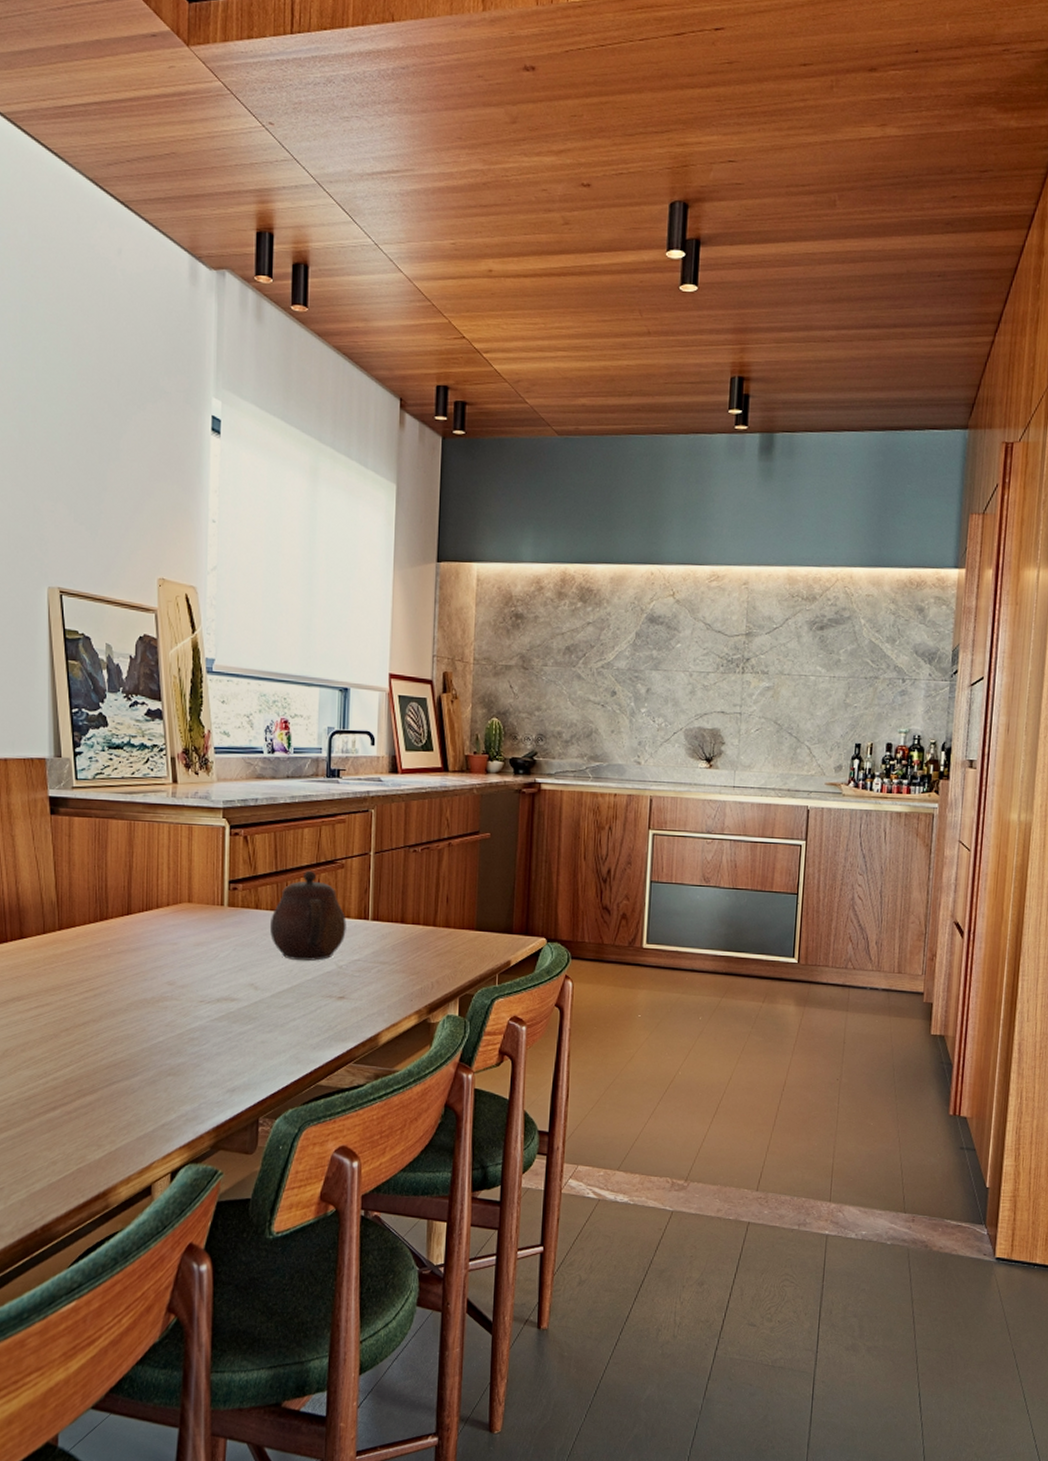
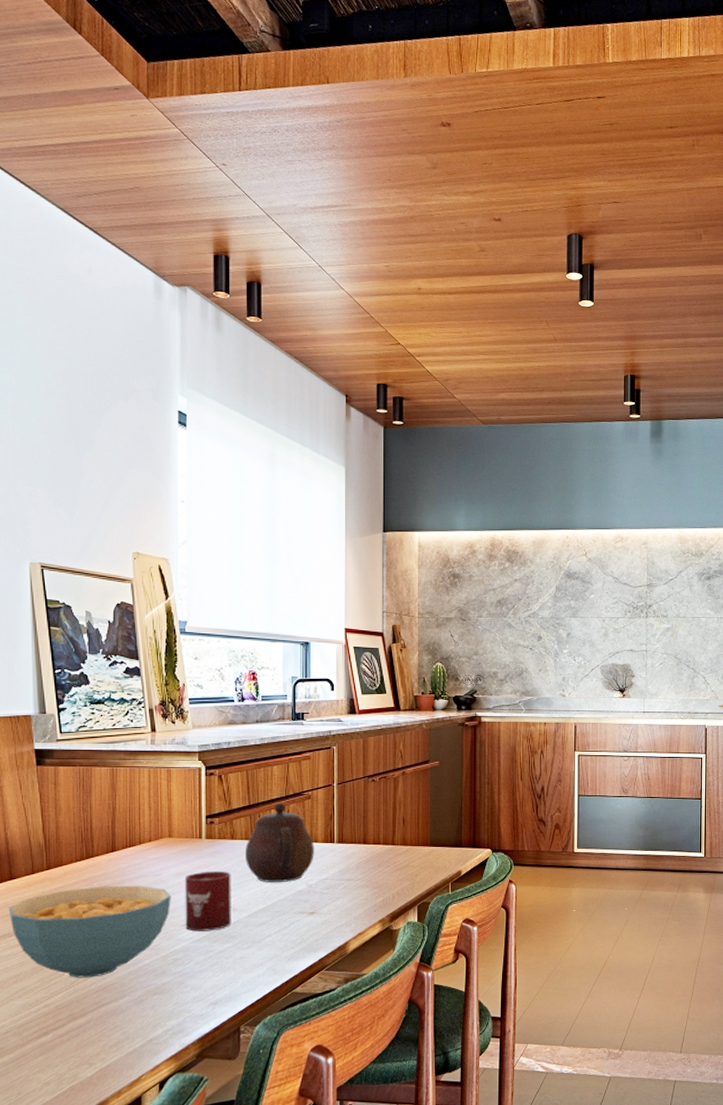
cereal bowl: none [18,952,189,1052] -> present [8,885,171,978]
cup: none [203,942,254,1010] -> present [184,870,232,931]

